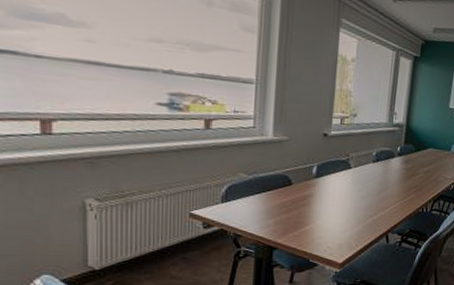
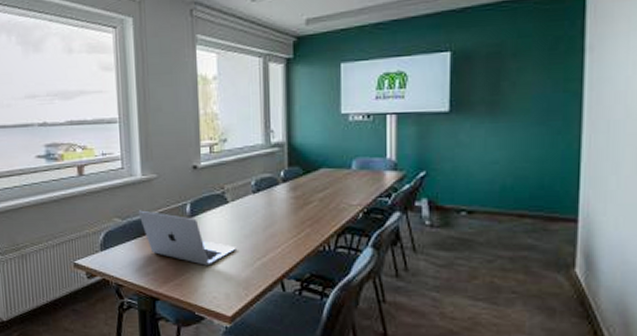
laptop: none [265,168,353,220] -> present [138,210,236,266]

